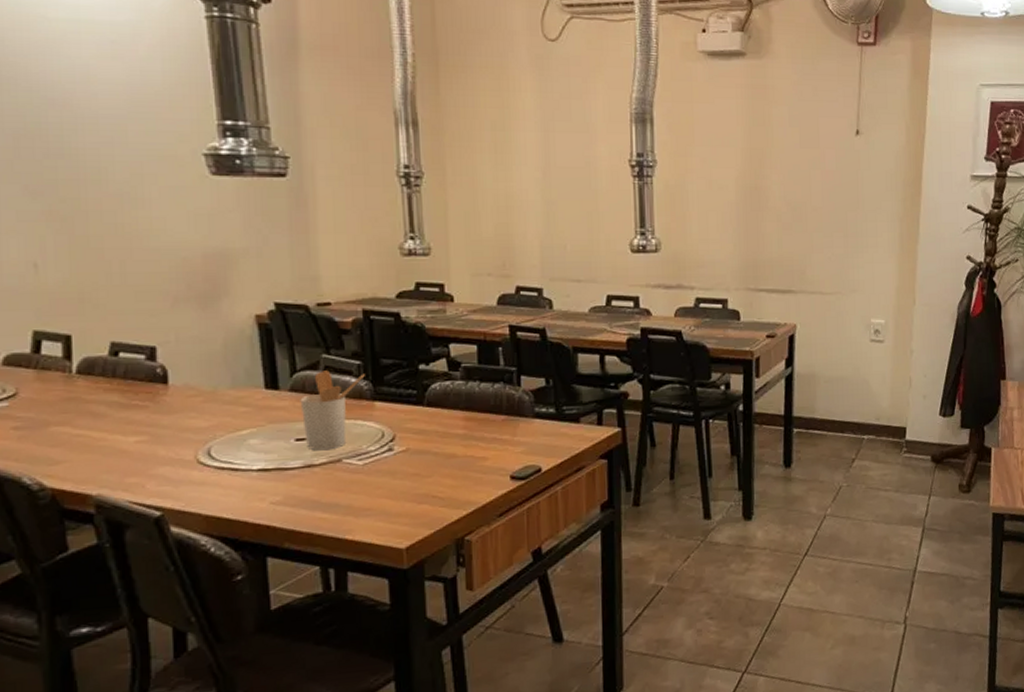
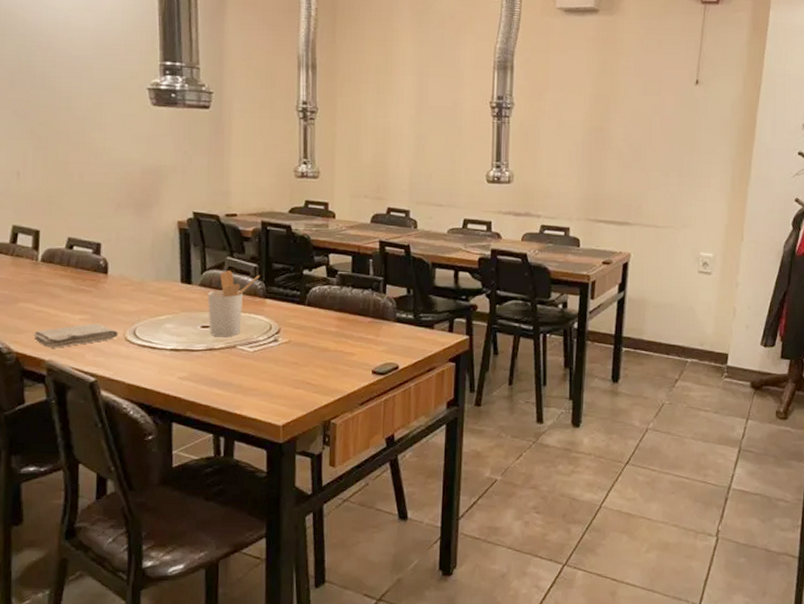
washcloth: none [73,445,188,480] -> present [34,324,118,348]

